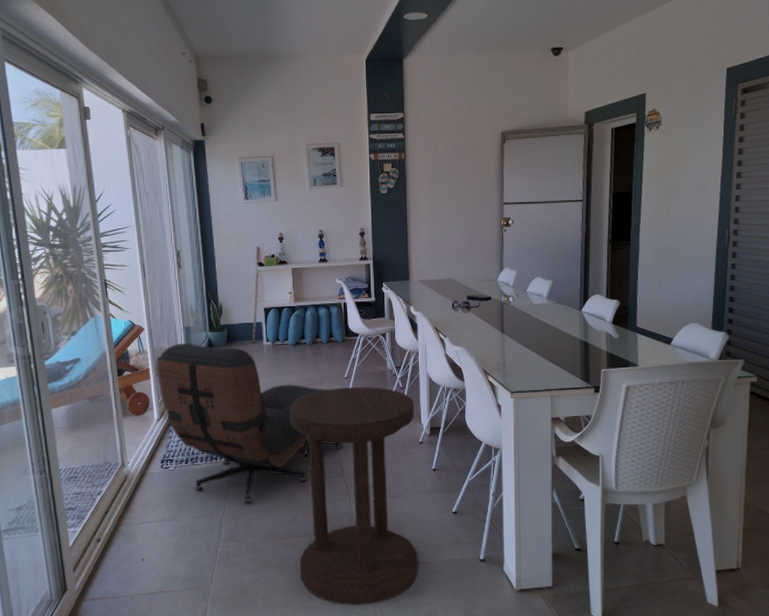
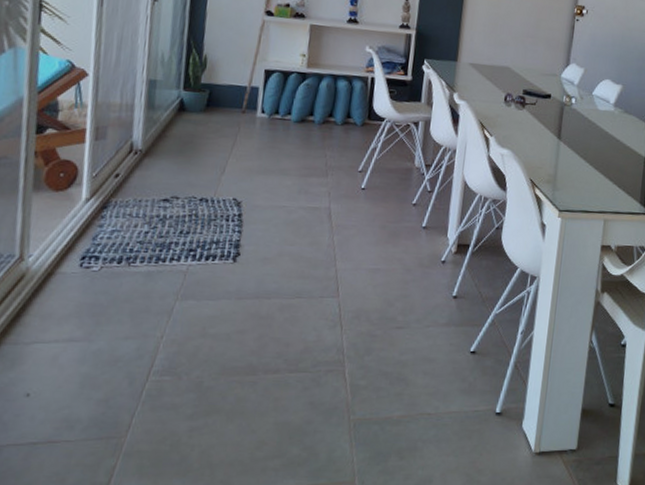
lounge chair: present [157,343,343,504] -> none [96,99,343,325]
side table: present [290,387,419,606] -> none [258,183,442,468]

